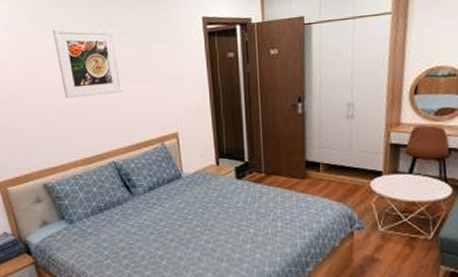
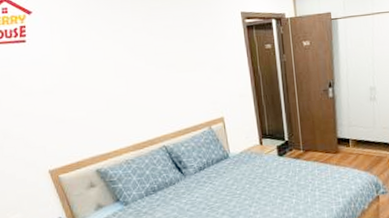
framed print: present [52,28,122,99] -> none [96,21,169,89]

